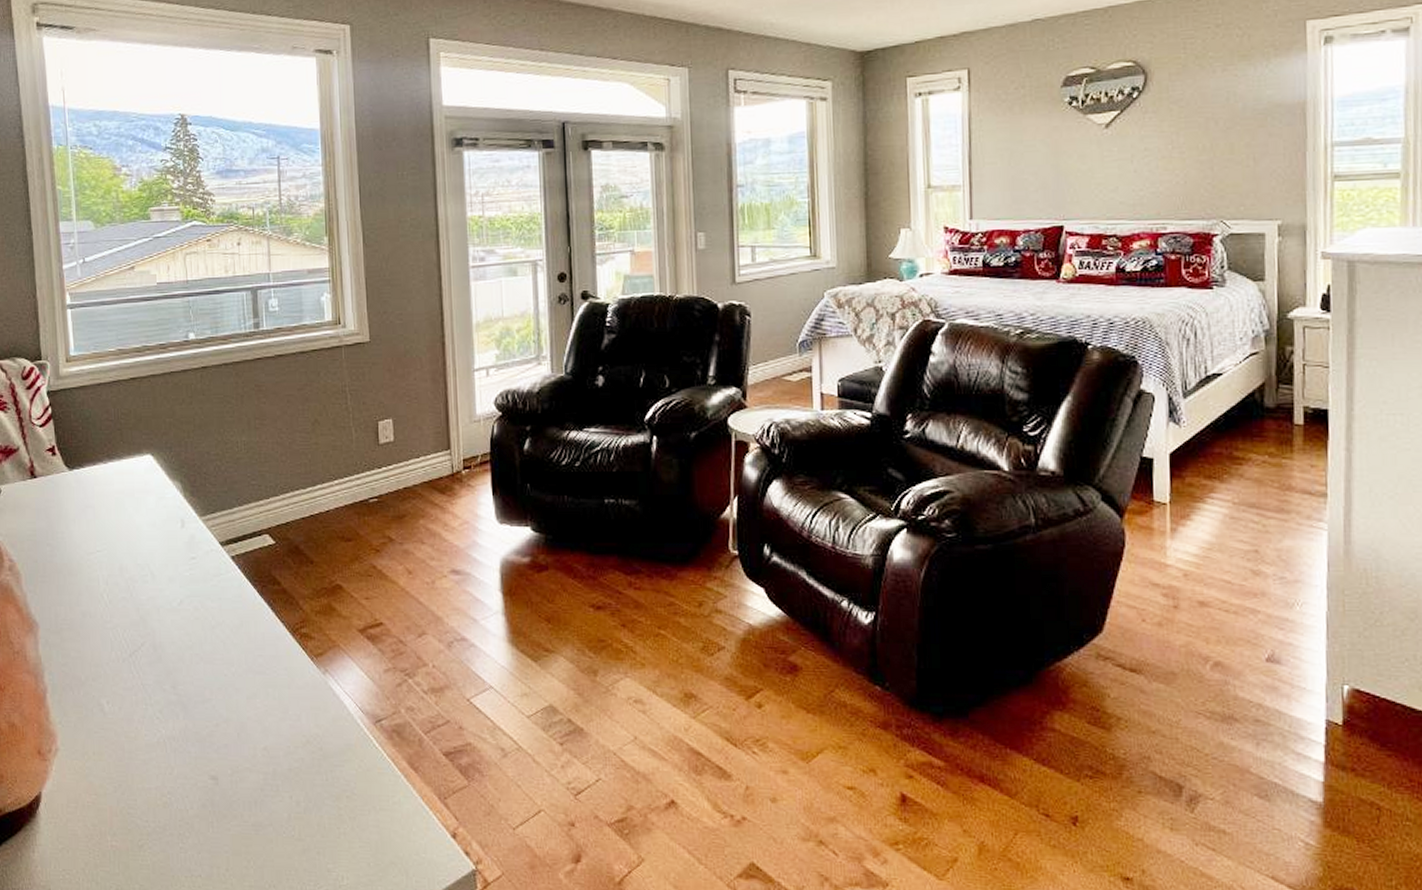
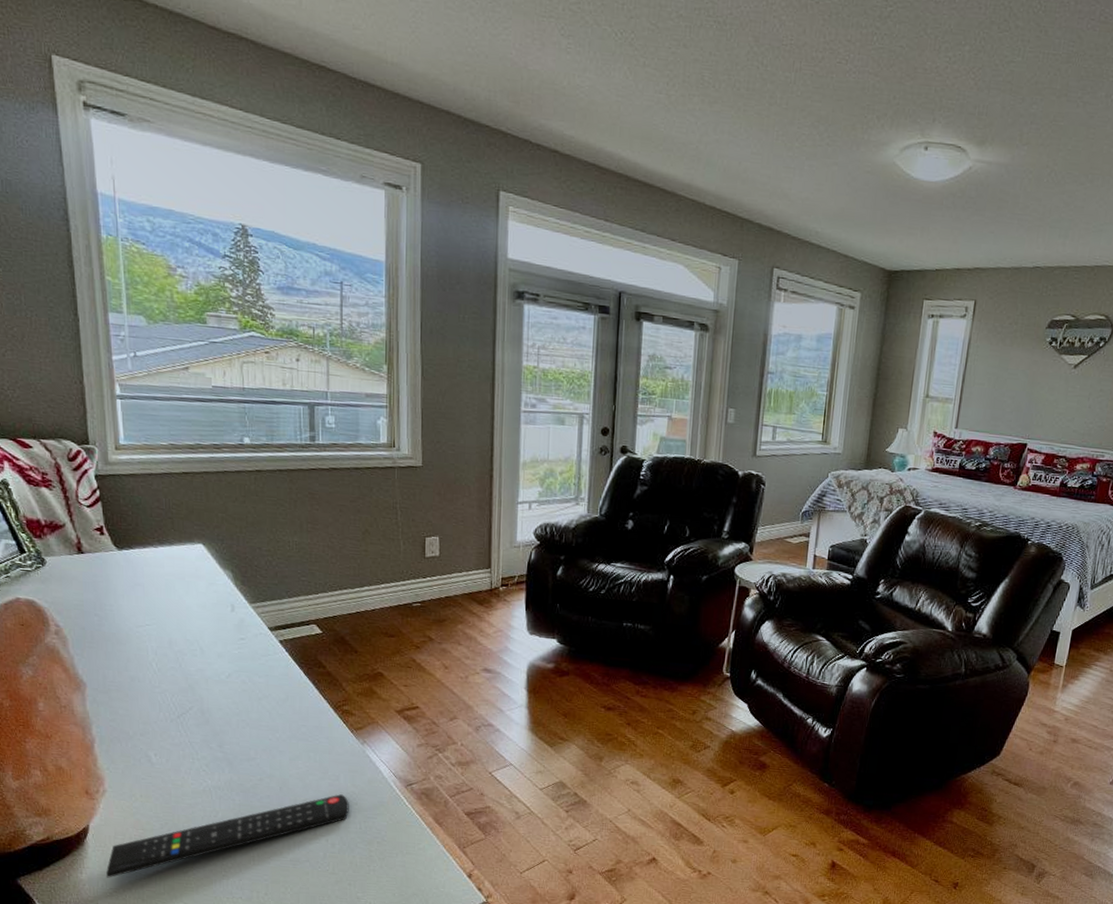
remote control: none [59,738,314,857] -> present [106,794,349,878]

